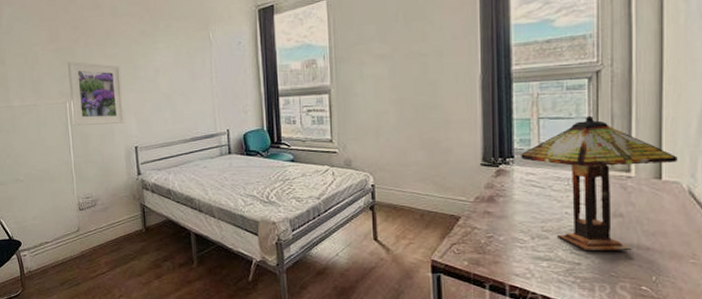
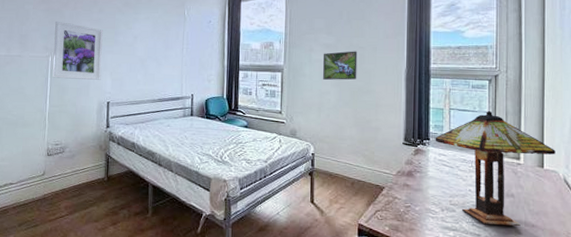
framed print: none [377,59,420,98] -> present [323,51,358,80]

